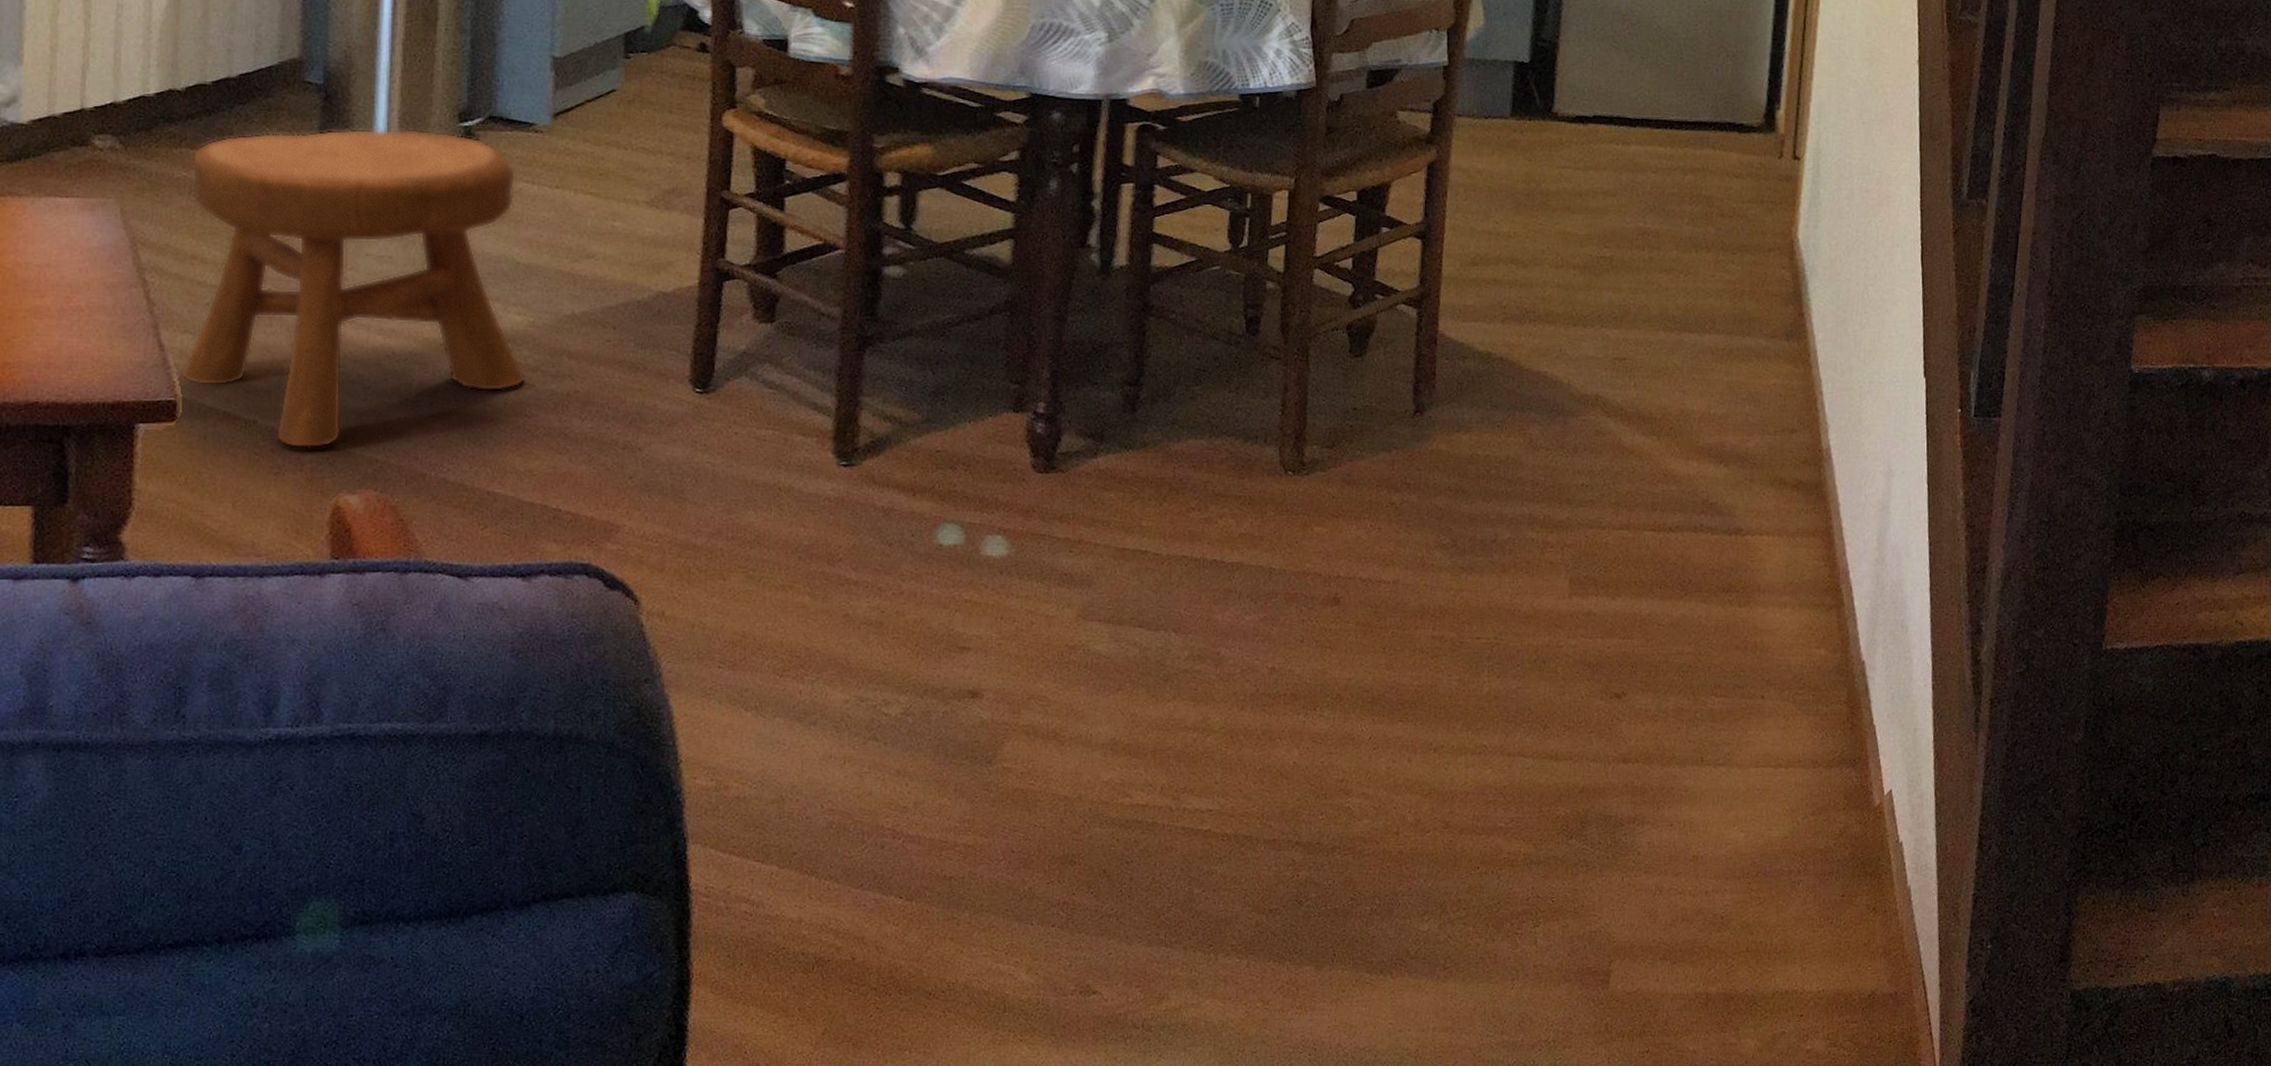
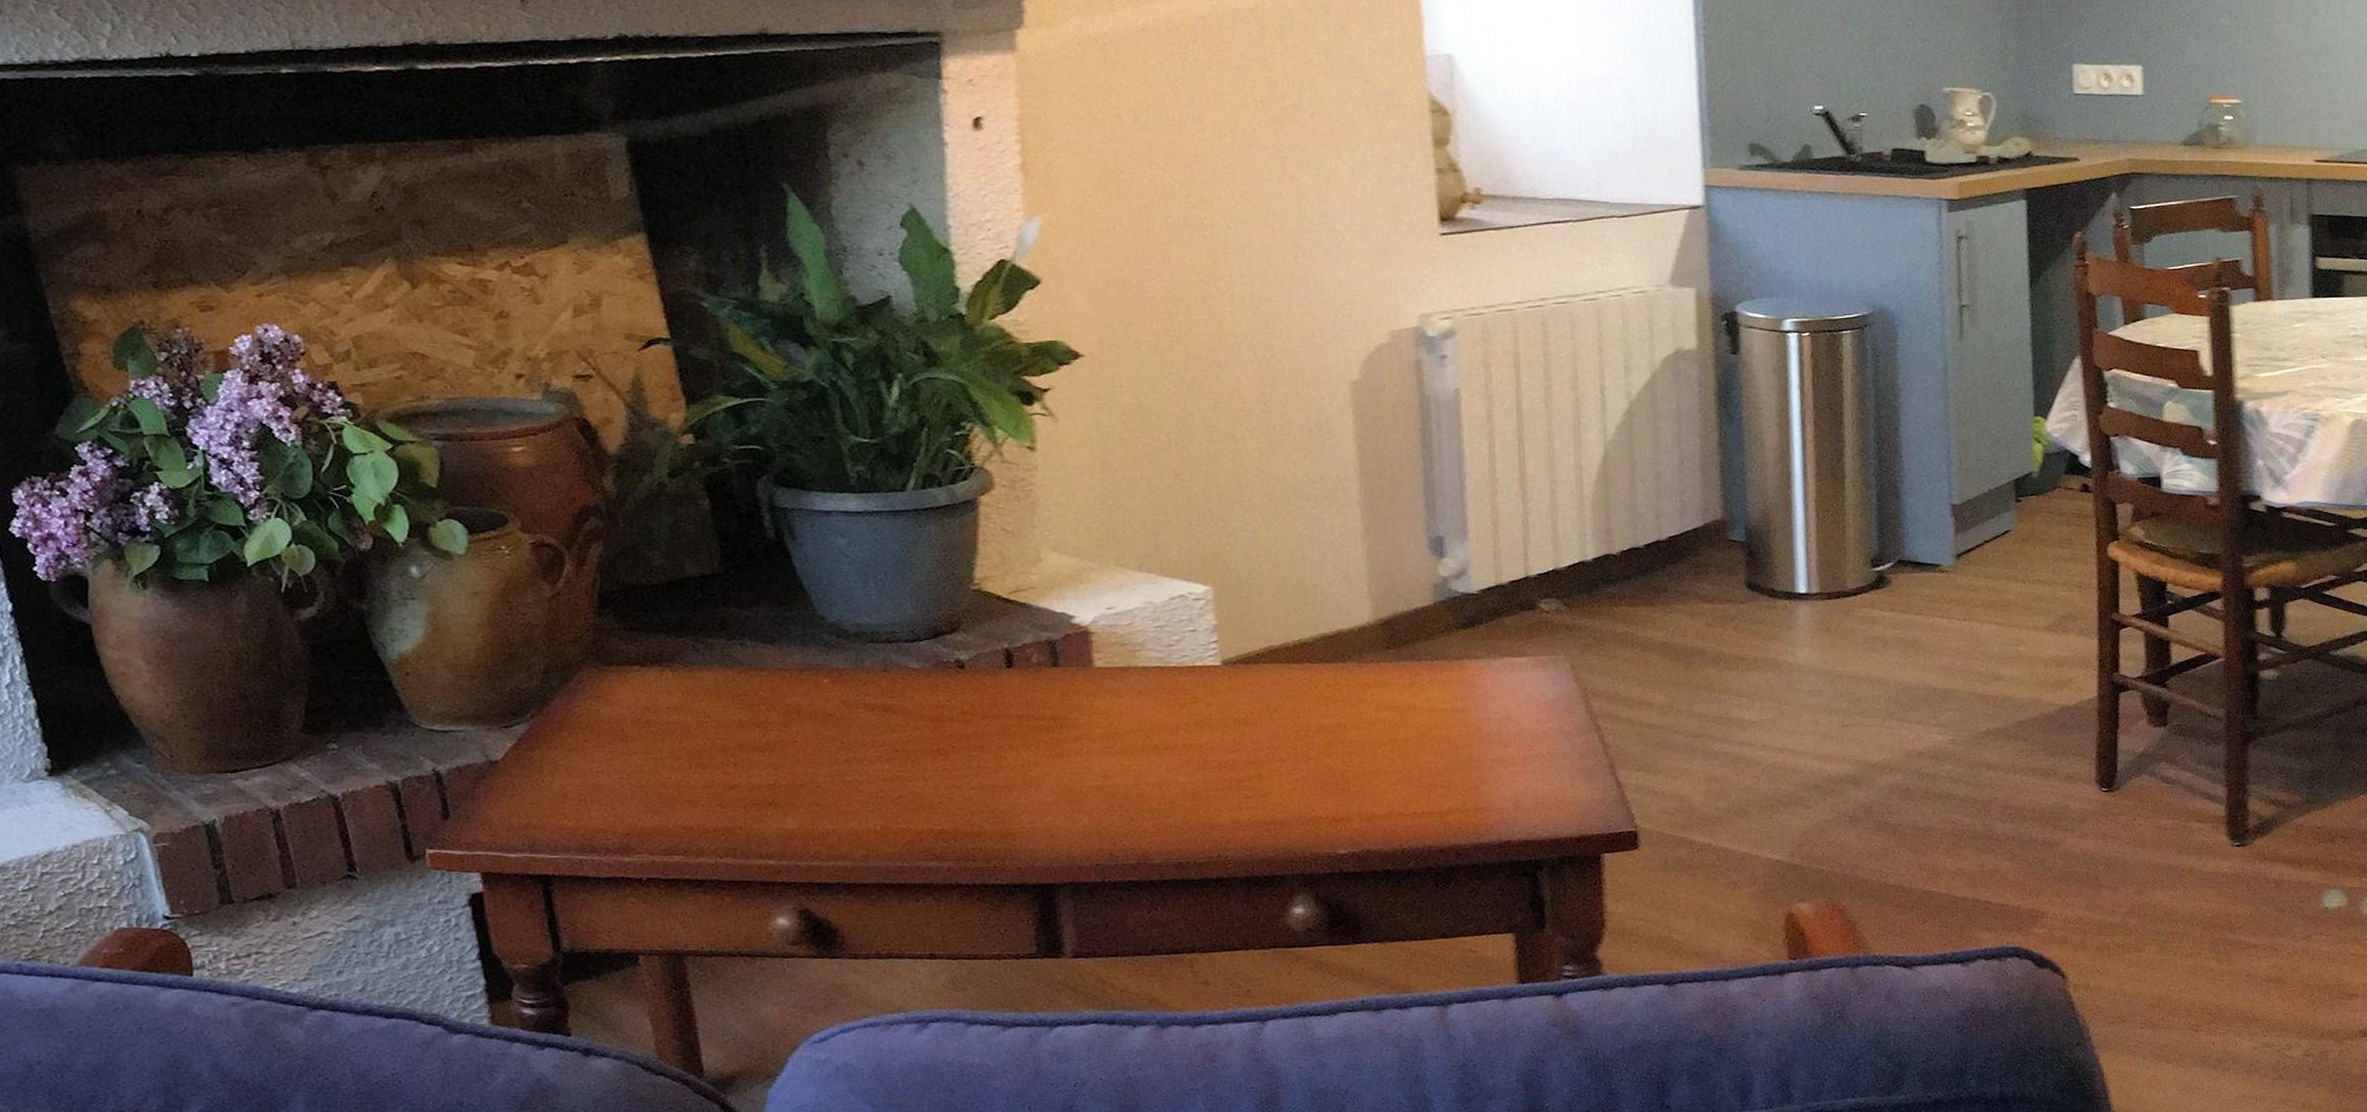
stool: present [181,128,527,449] -> none [1631,575,1951,866]

